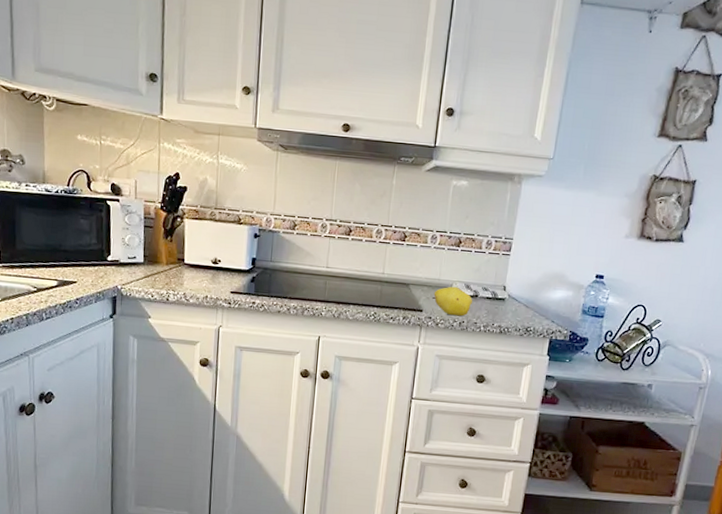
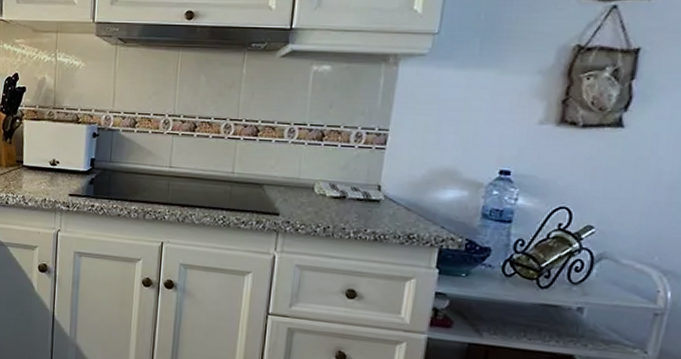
fruit: present [432,286,472,317] -> none [290,186,339,221]

